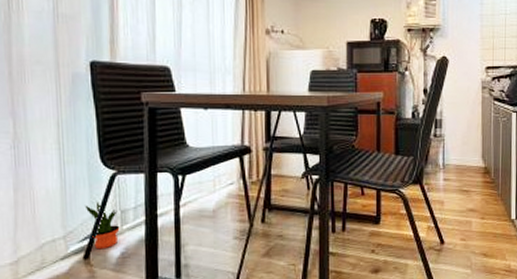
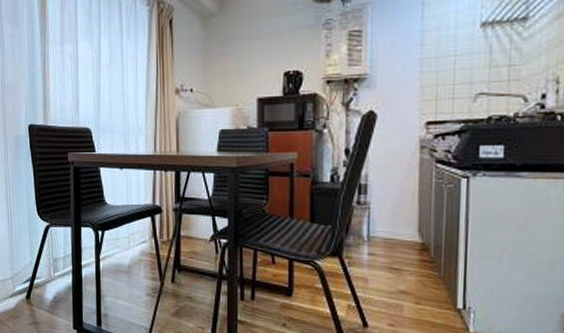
potted plant: present [84,201,120,250] -> none [26,249,53,292]

